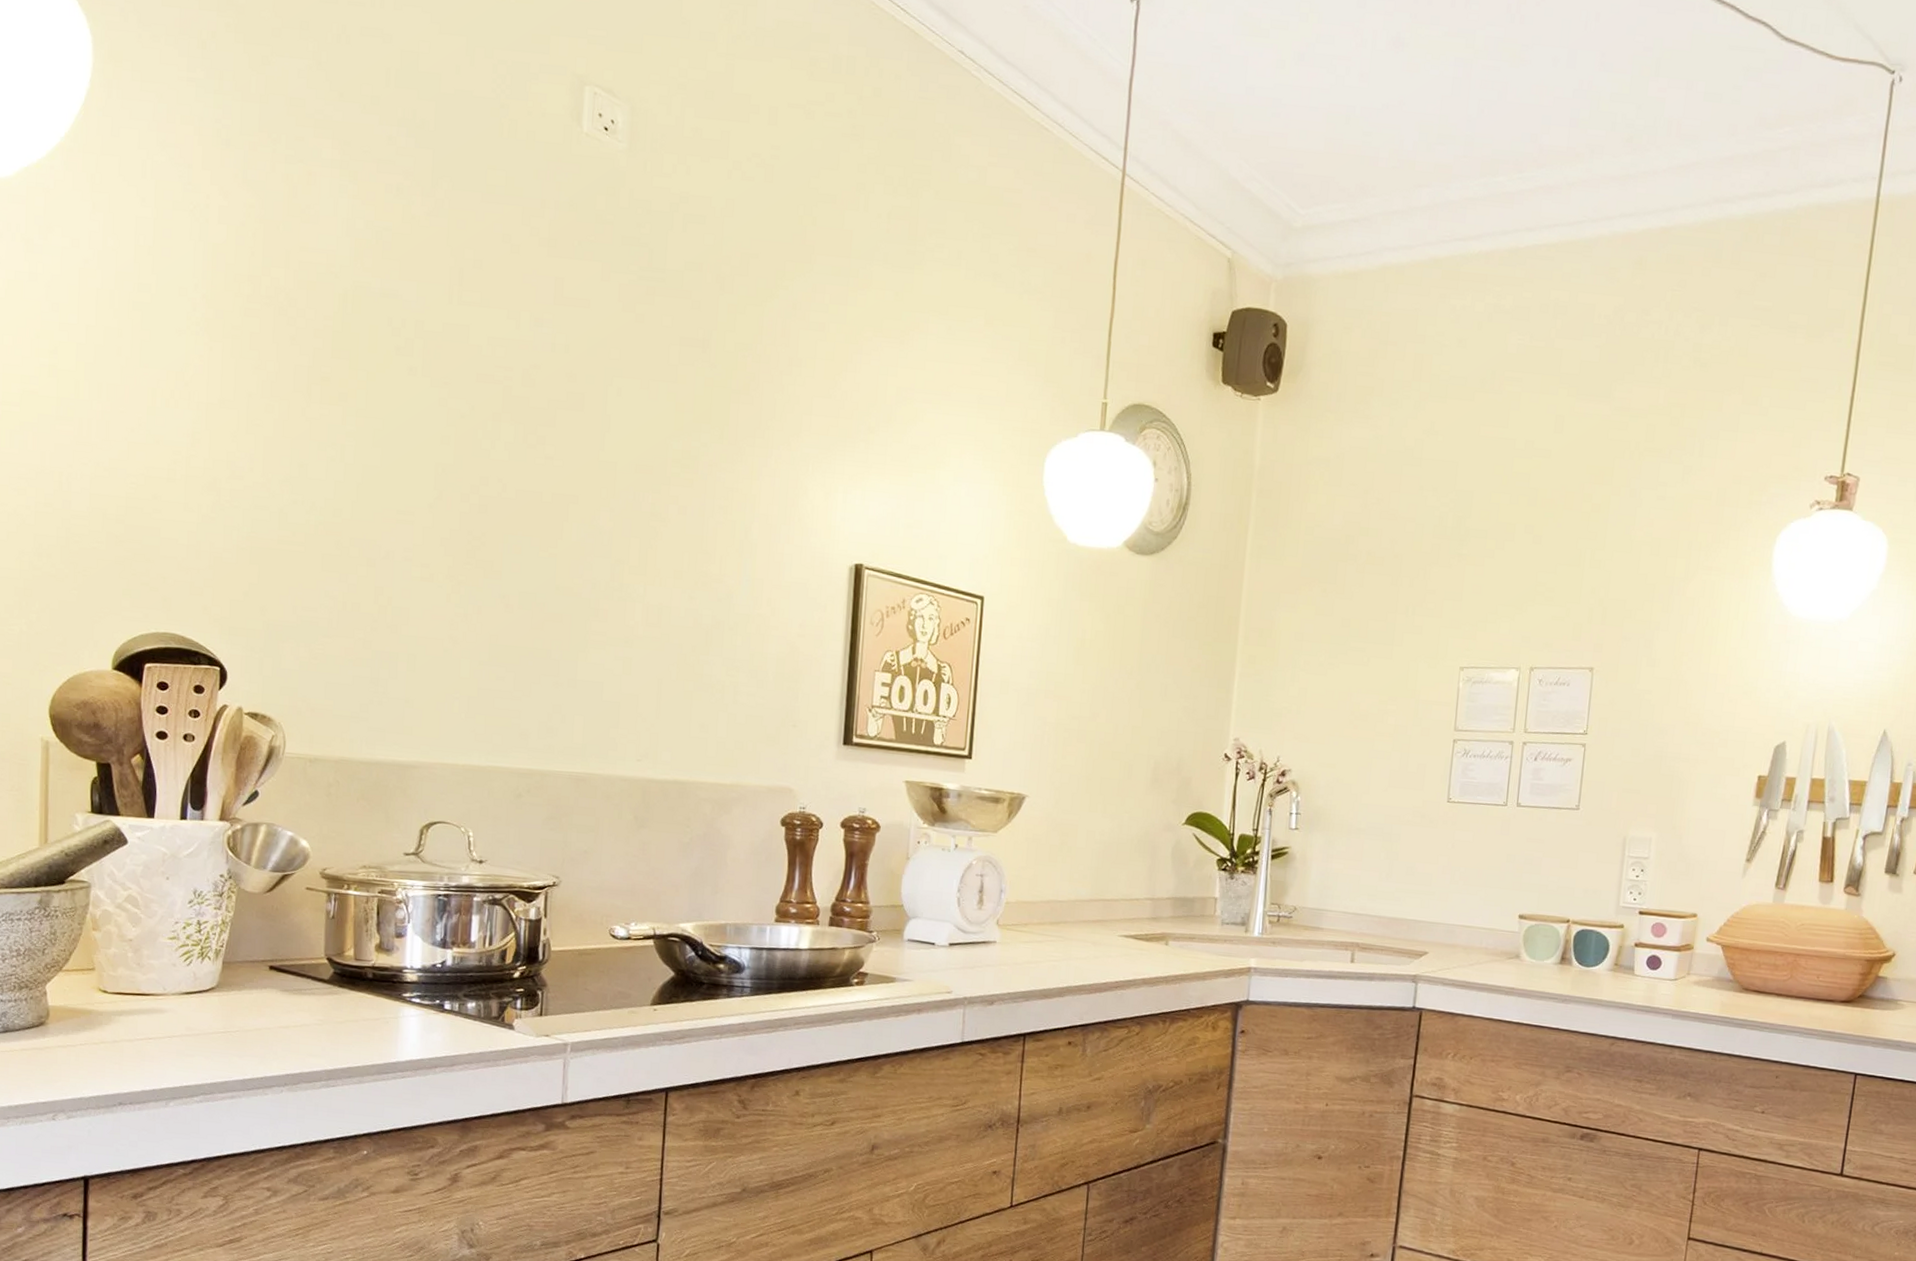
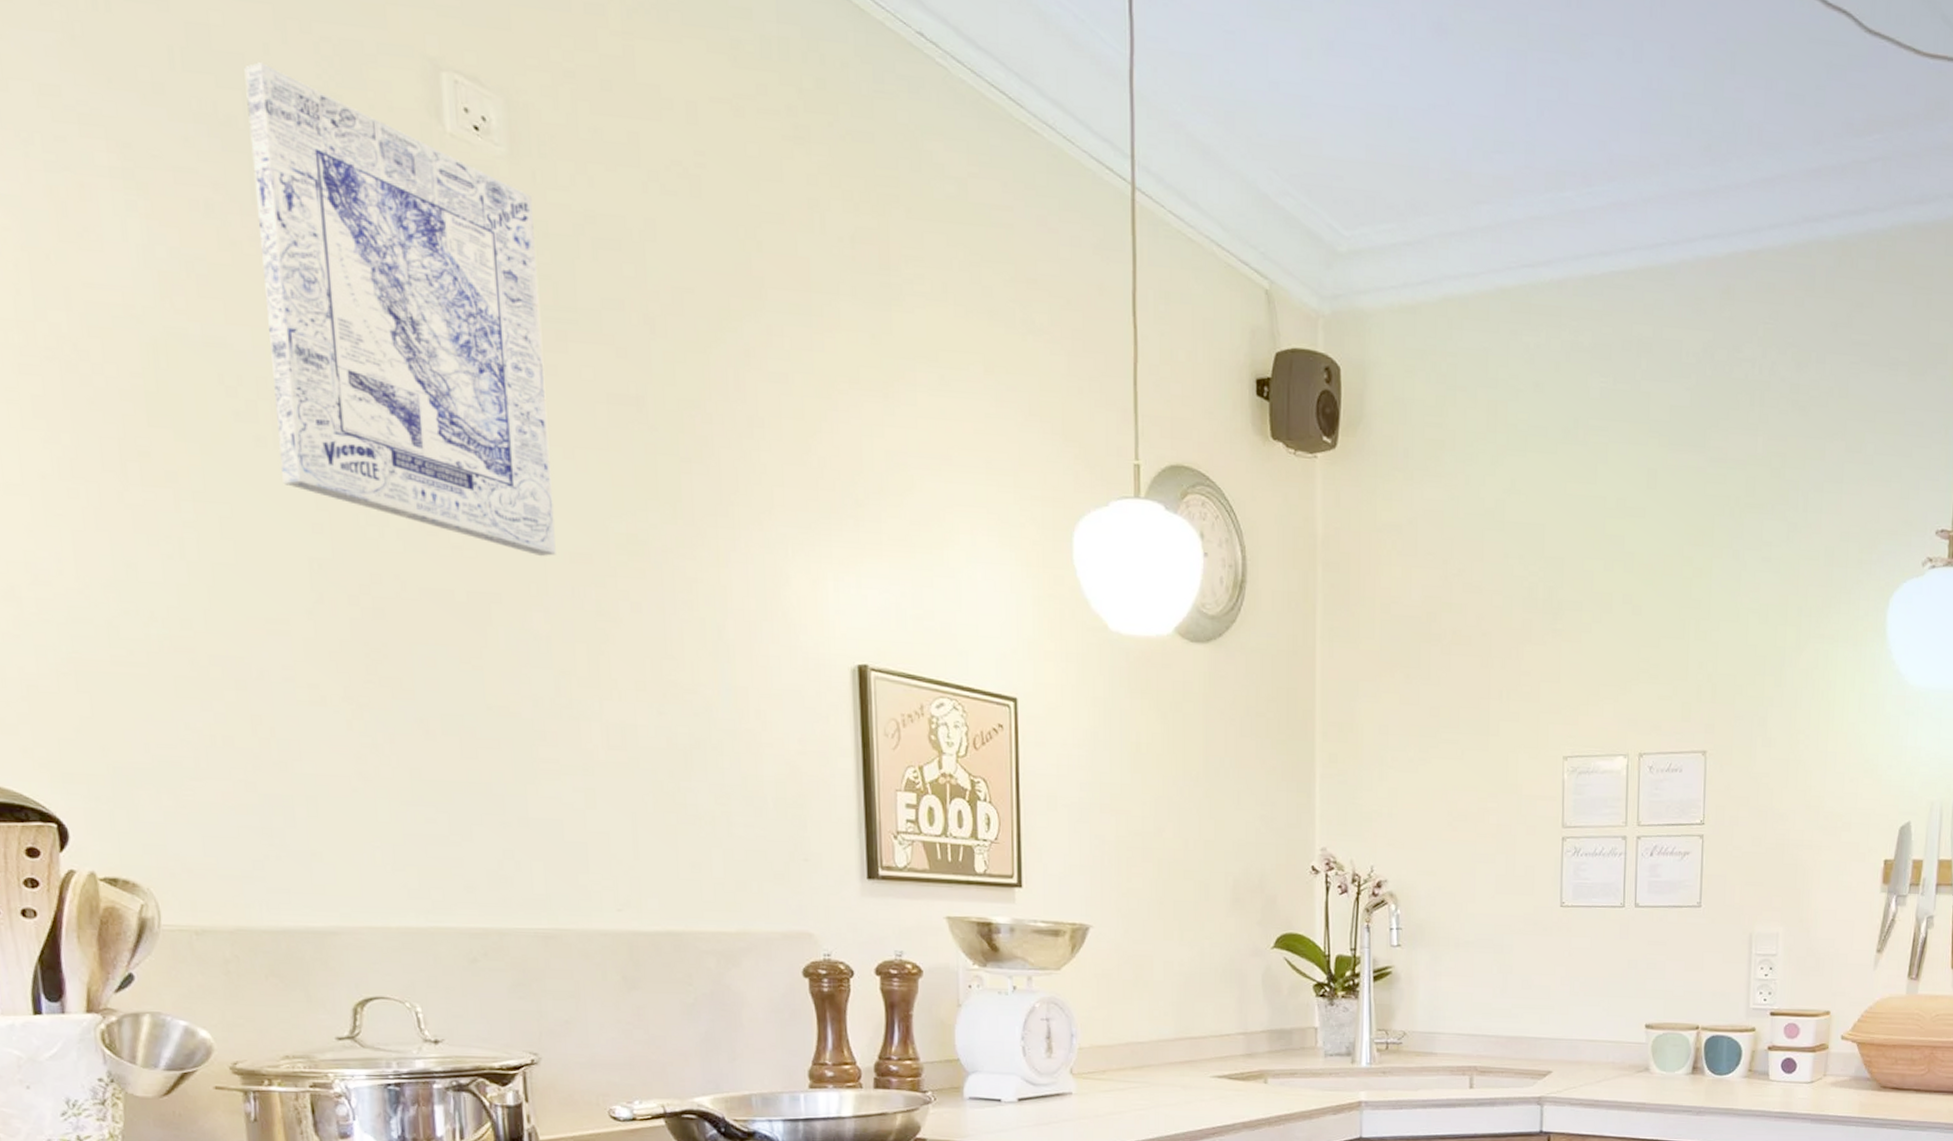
wall art: none [425,80,641,467] -> present [244,62,556,557]

